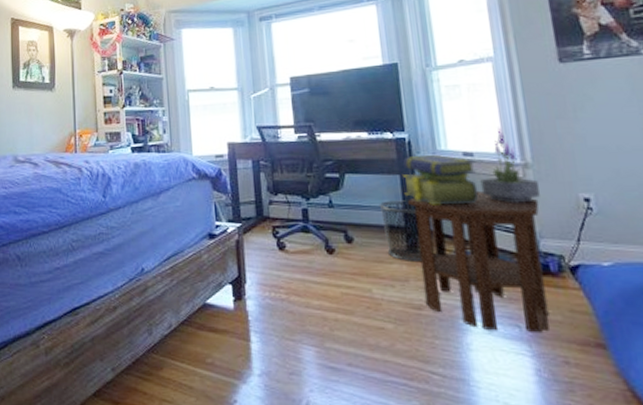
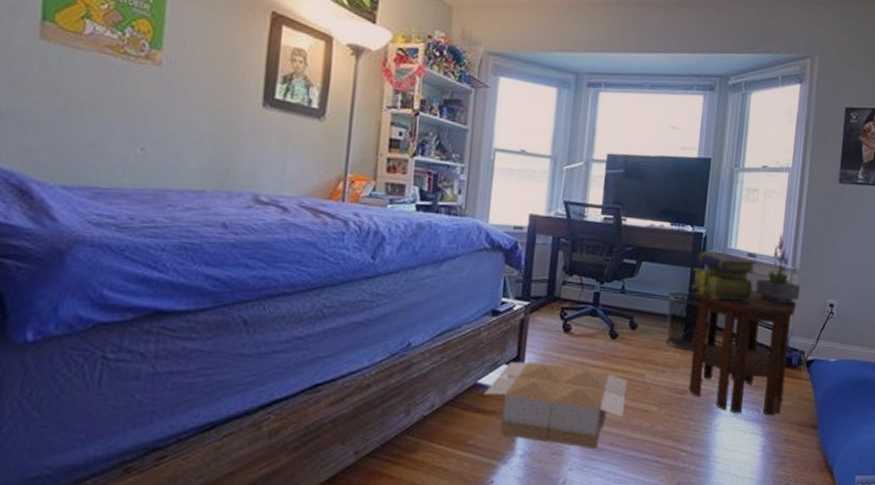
cardboard box: none [214,281,358,369] -> present [484,361,628,448]

